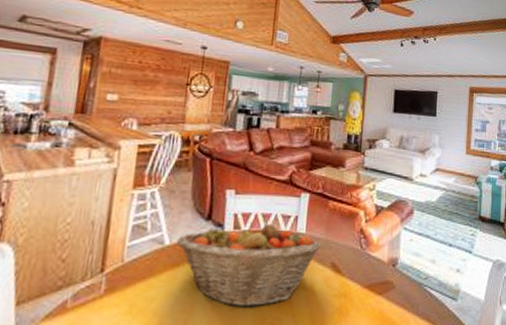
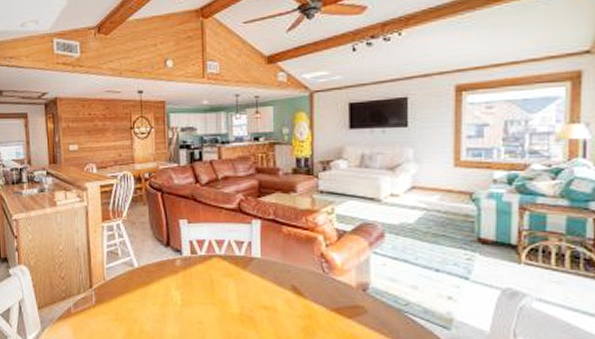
fruit basket: present [176,222,322,308] -> none [143,248,279,322]

